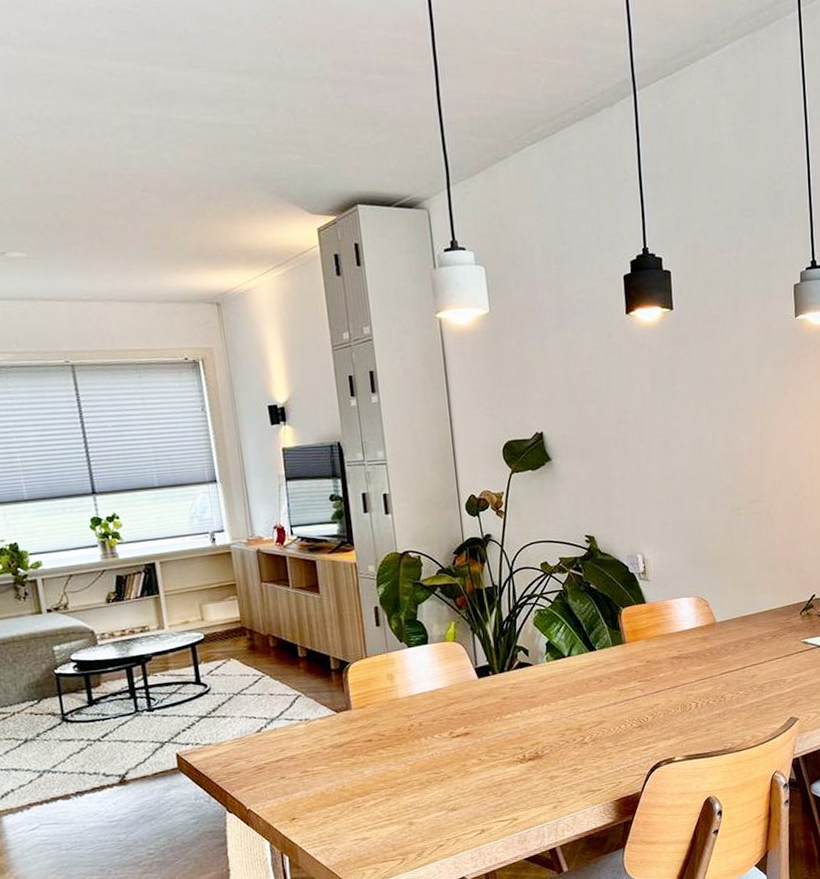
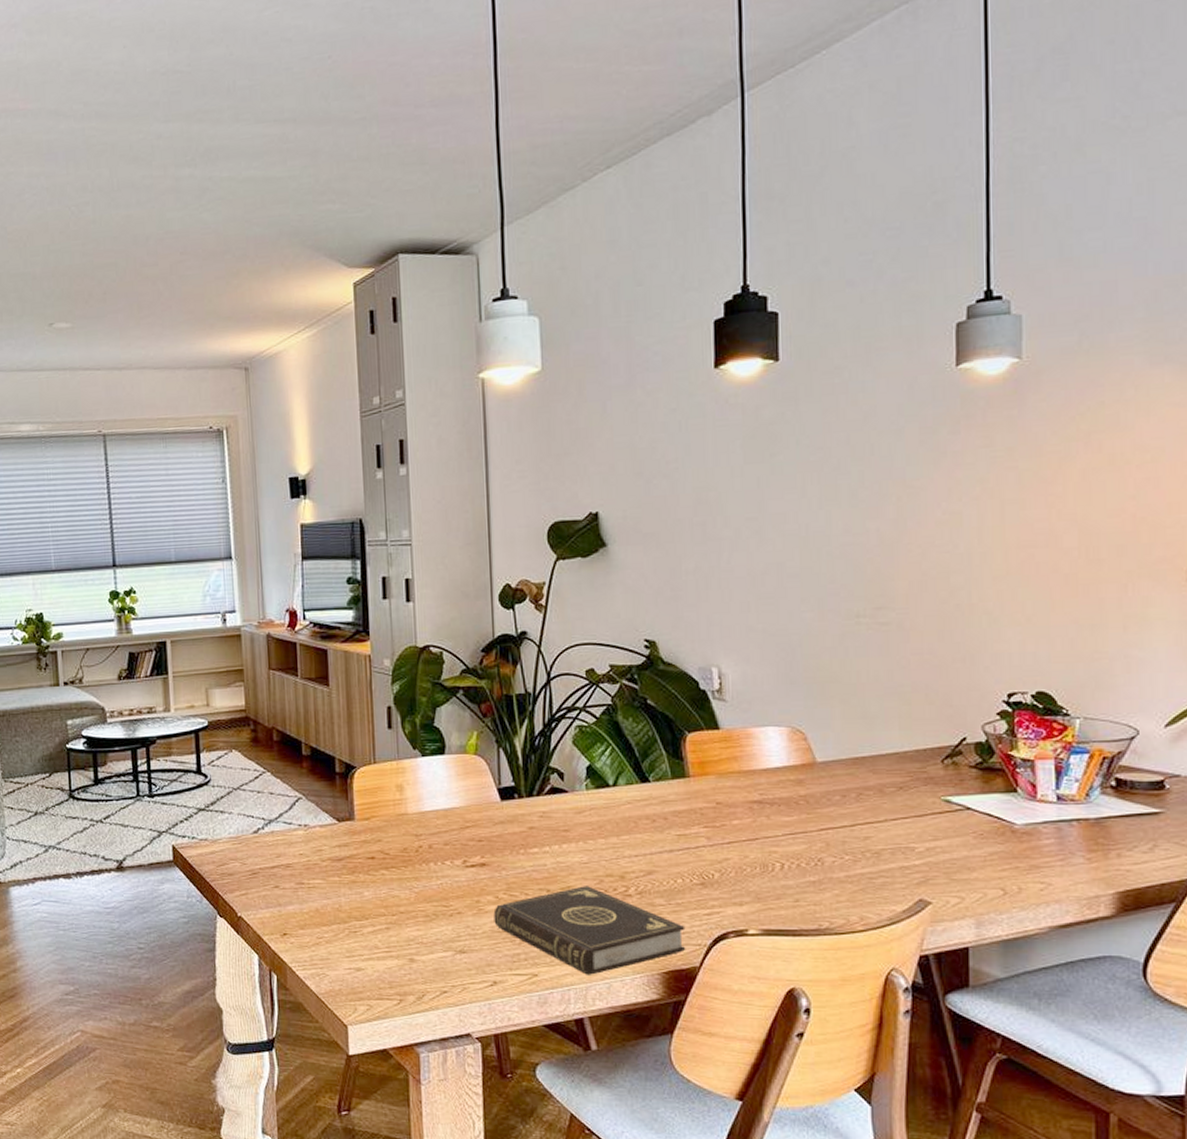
book: none [478,740,631,812] -> present [493,886,686,975]

